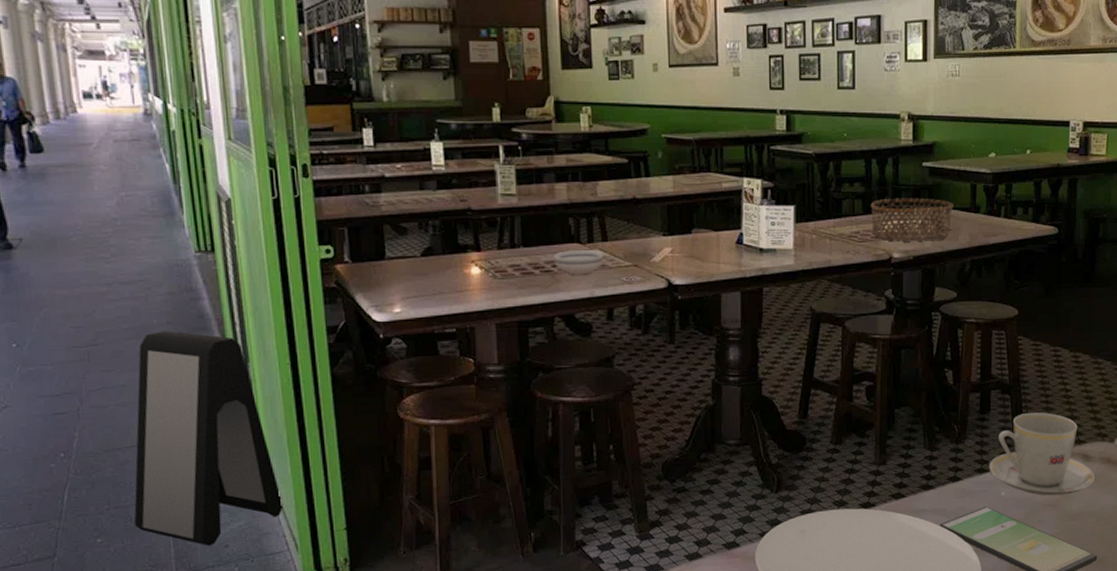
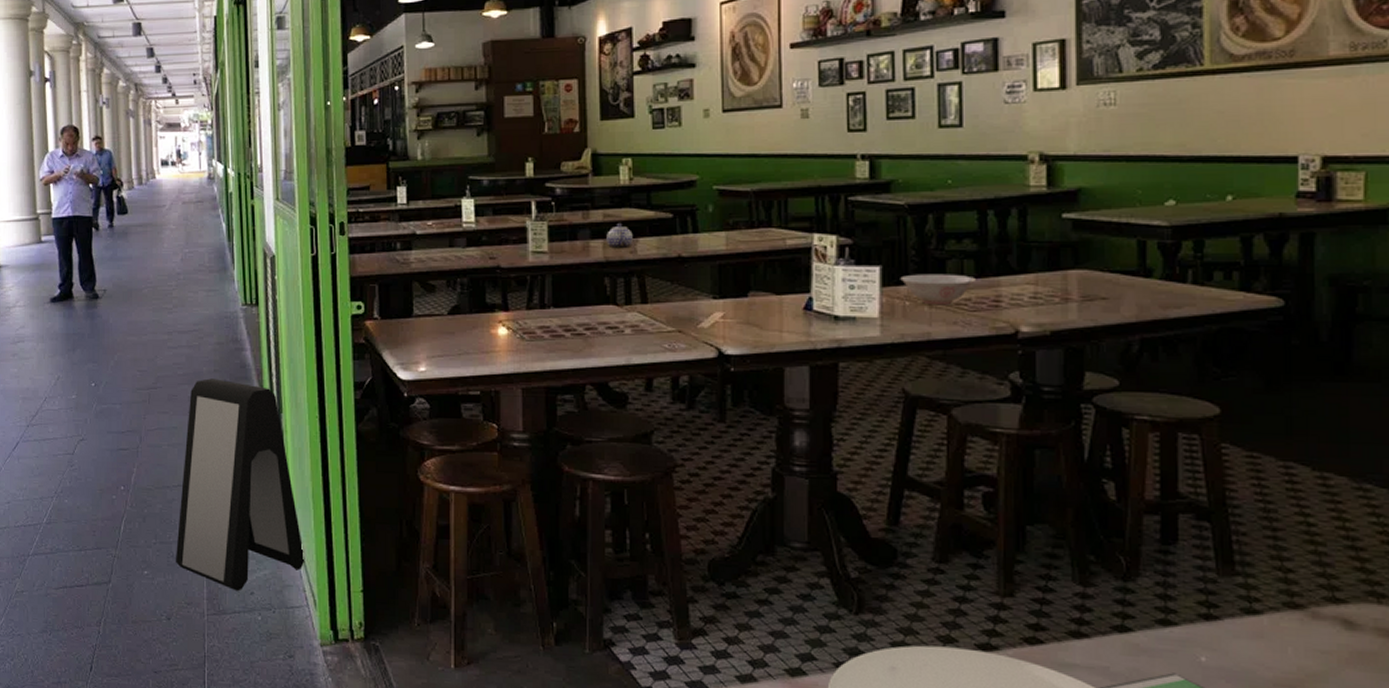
bowl: present [553,250,604,275] -> none [585,313,643,340]
teapot: none [570,166,593,191] -> present [606,222,633,249]
bowl: none [809,211,863,238] -> present [900,274,975,305]
basket: present [870,198,953,242] -> none [986,257,1110,313]
teacup: present [989,412,1095,496] -> none [1178,549,1368,674]

